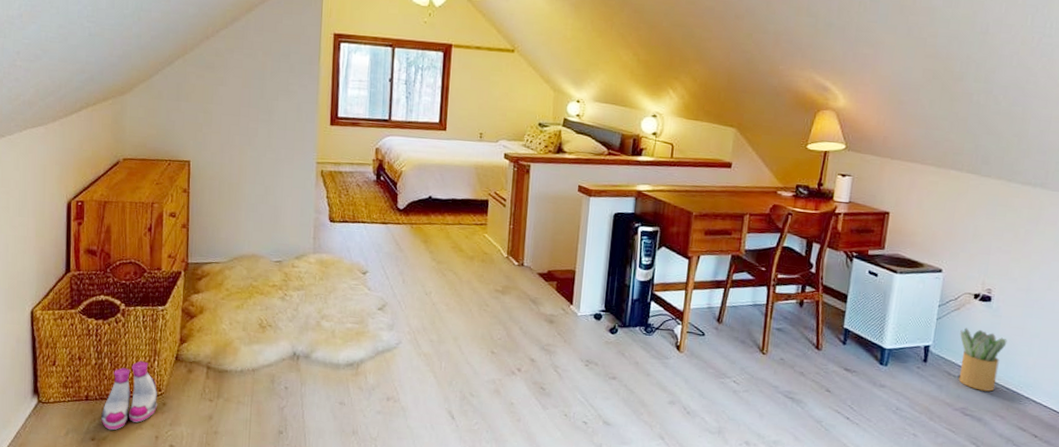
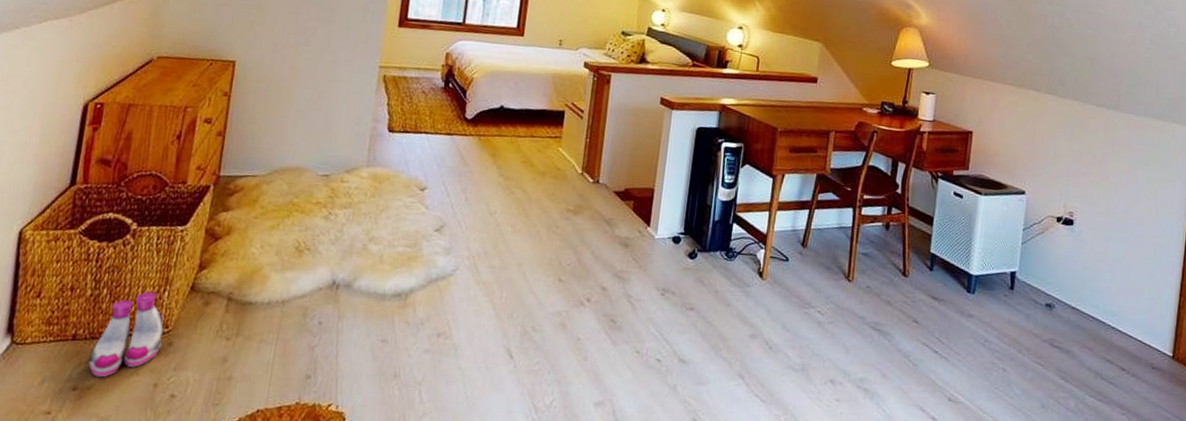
potted plant: present [958,327,1007,392] -> none [1045,252,1091,321]

